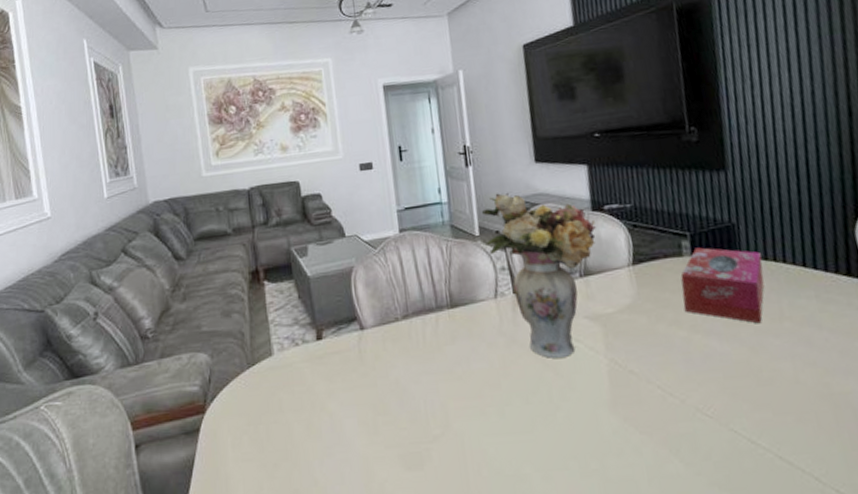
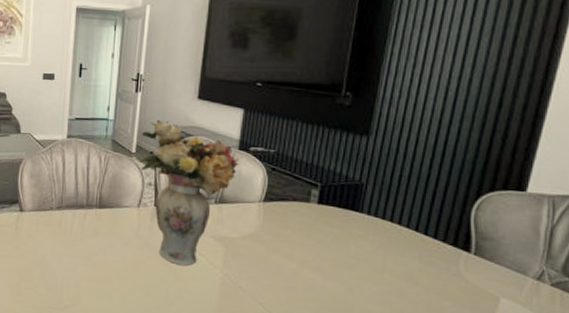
tissue box: present [680,247,765,324] -> none [299,197,380,271]

